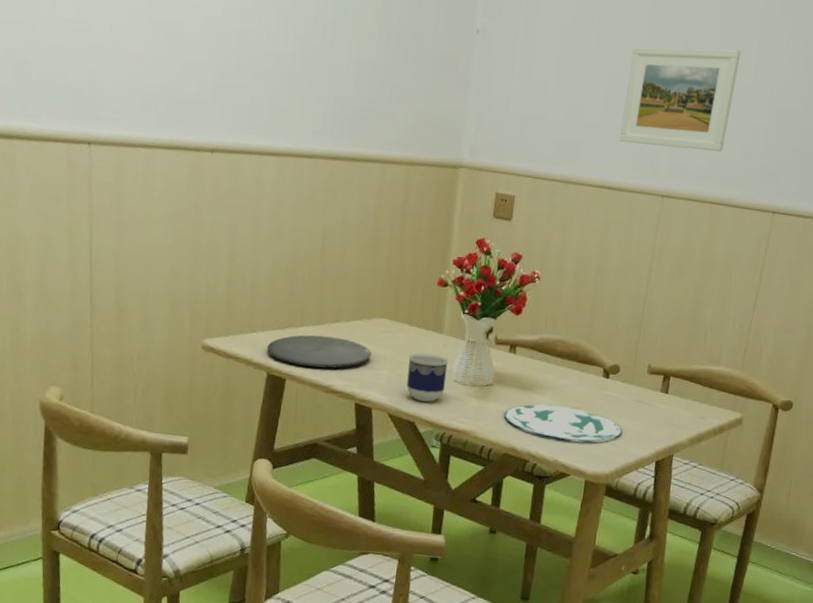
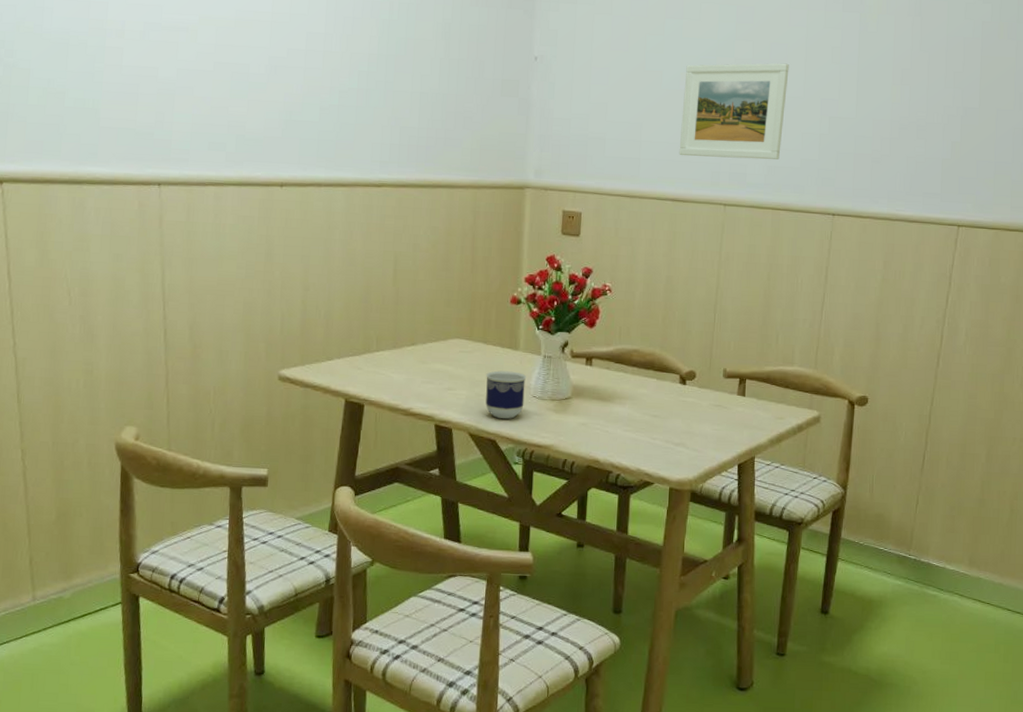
plate: present [267,335,371,369] -> none [344,359,449,392]
plate: present [504,404,623,441] -> none [584,414,703,448]

